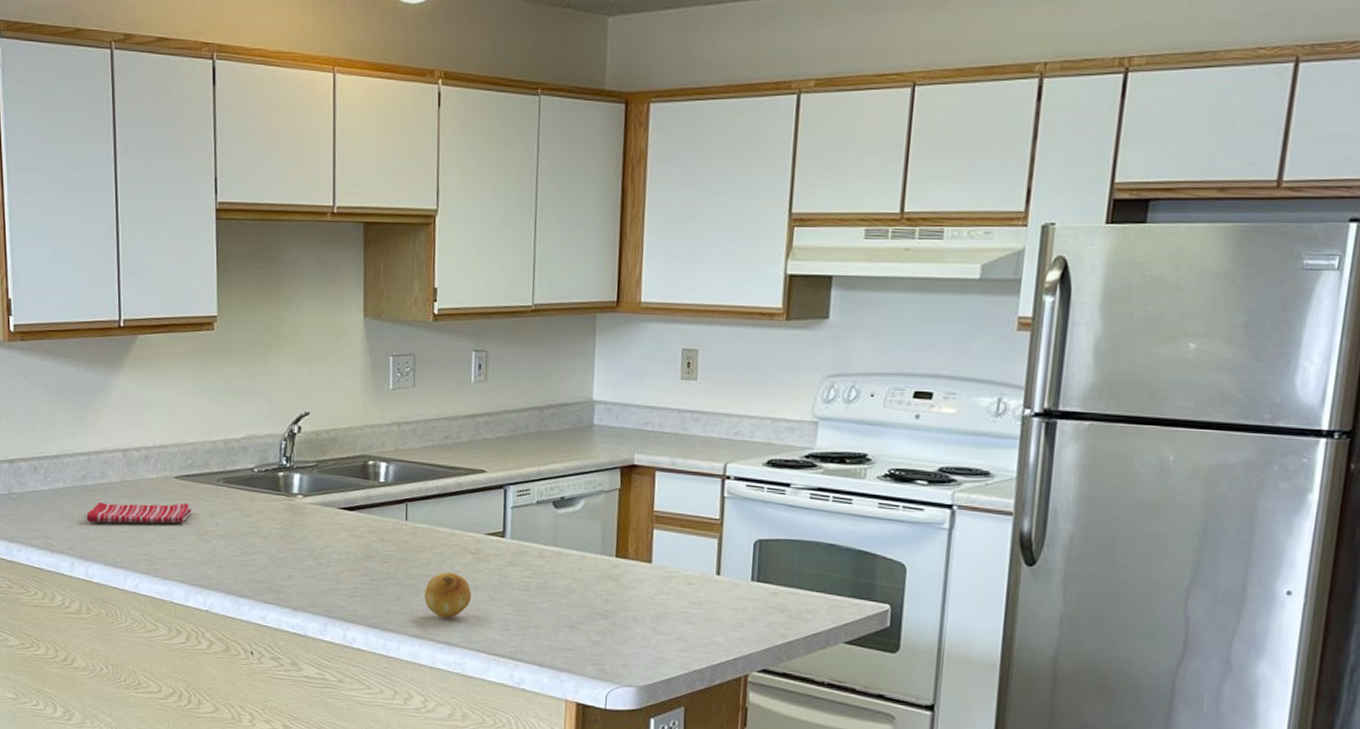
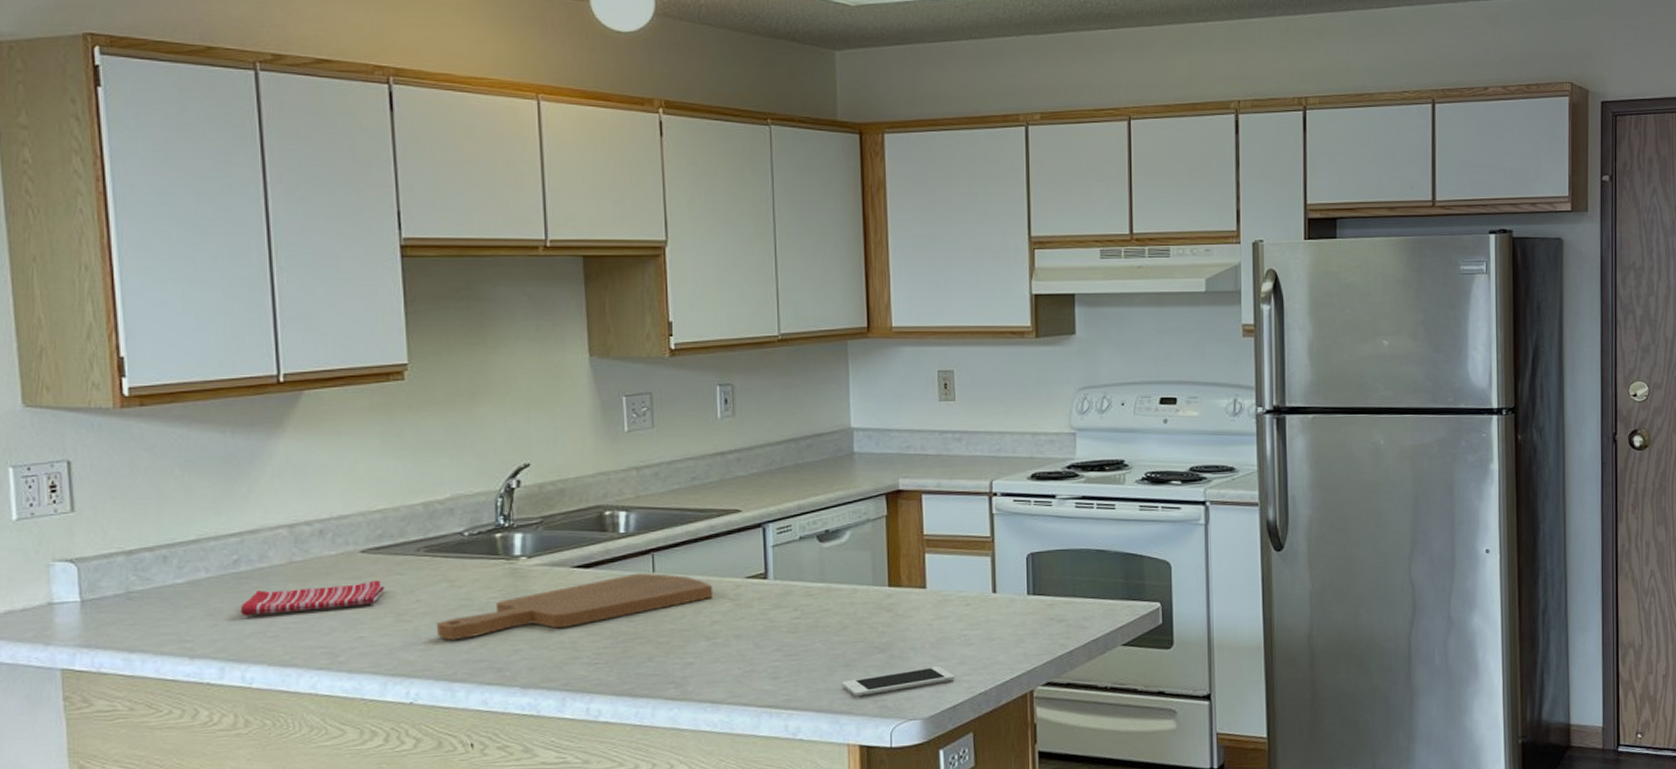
cutting board: none [229,519,457,562] -> present [436,573,713,641]
fruit: present [424,572,472,618] -> none [680,623,735,674]
cell phone: none [564,638,672,658] -> present [842,666,955,697]

